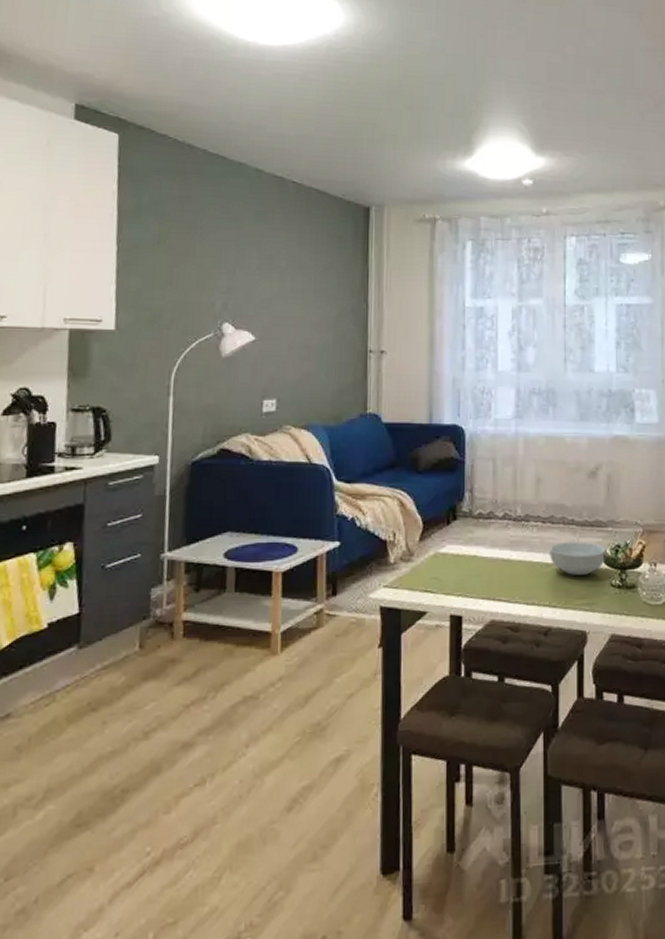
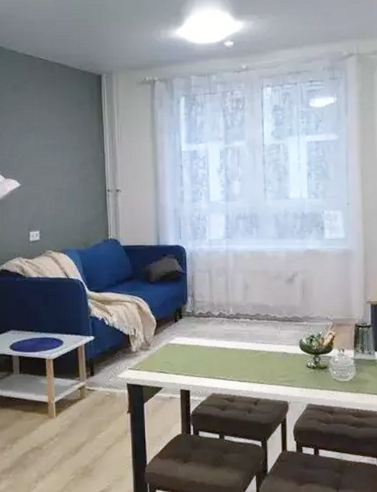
cereal bowl: present [550,542,606,575] -> none [257,333,303,359]

